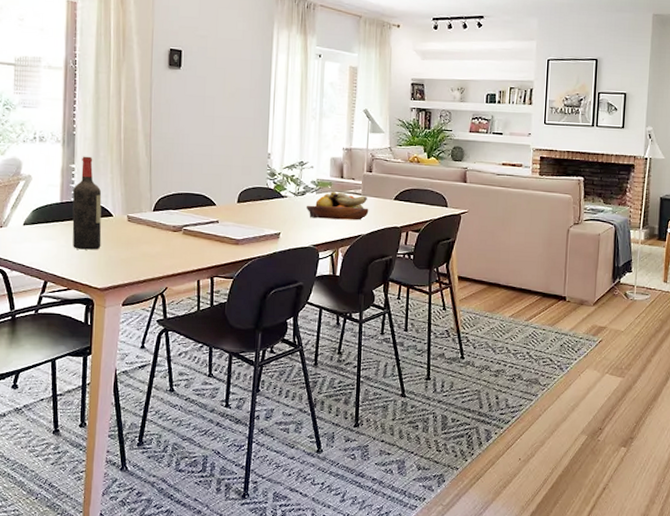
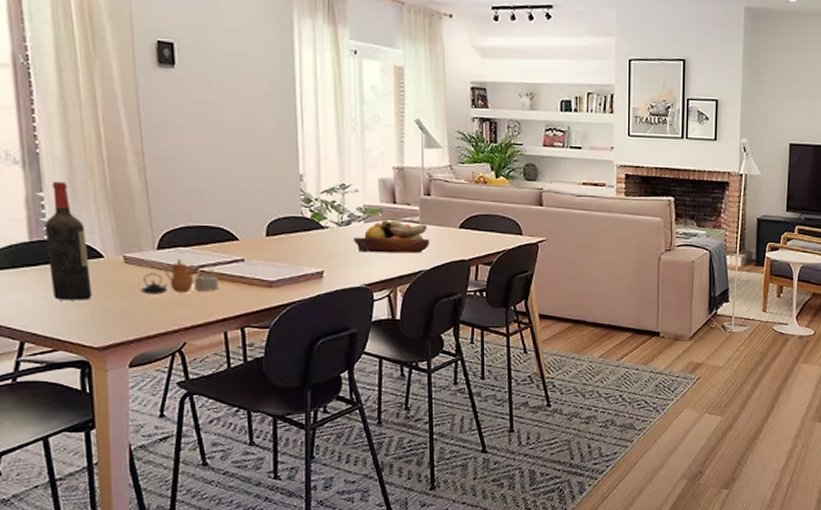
teapot: none [137,220,198,248] -> present [140,259,219,295]

